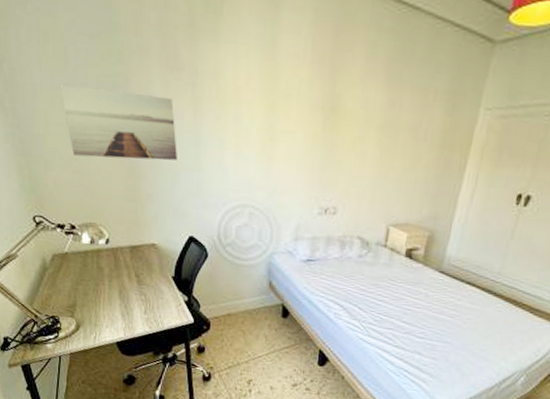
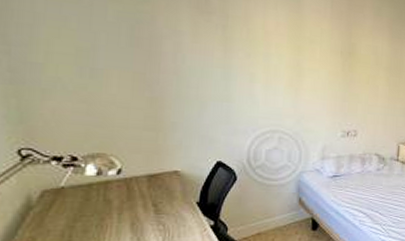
wall art: present [59,83,177,161] -> none [69,14,206,91]

